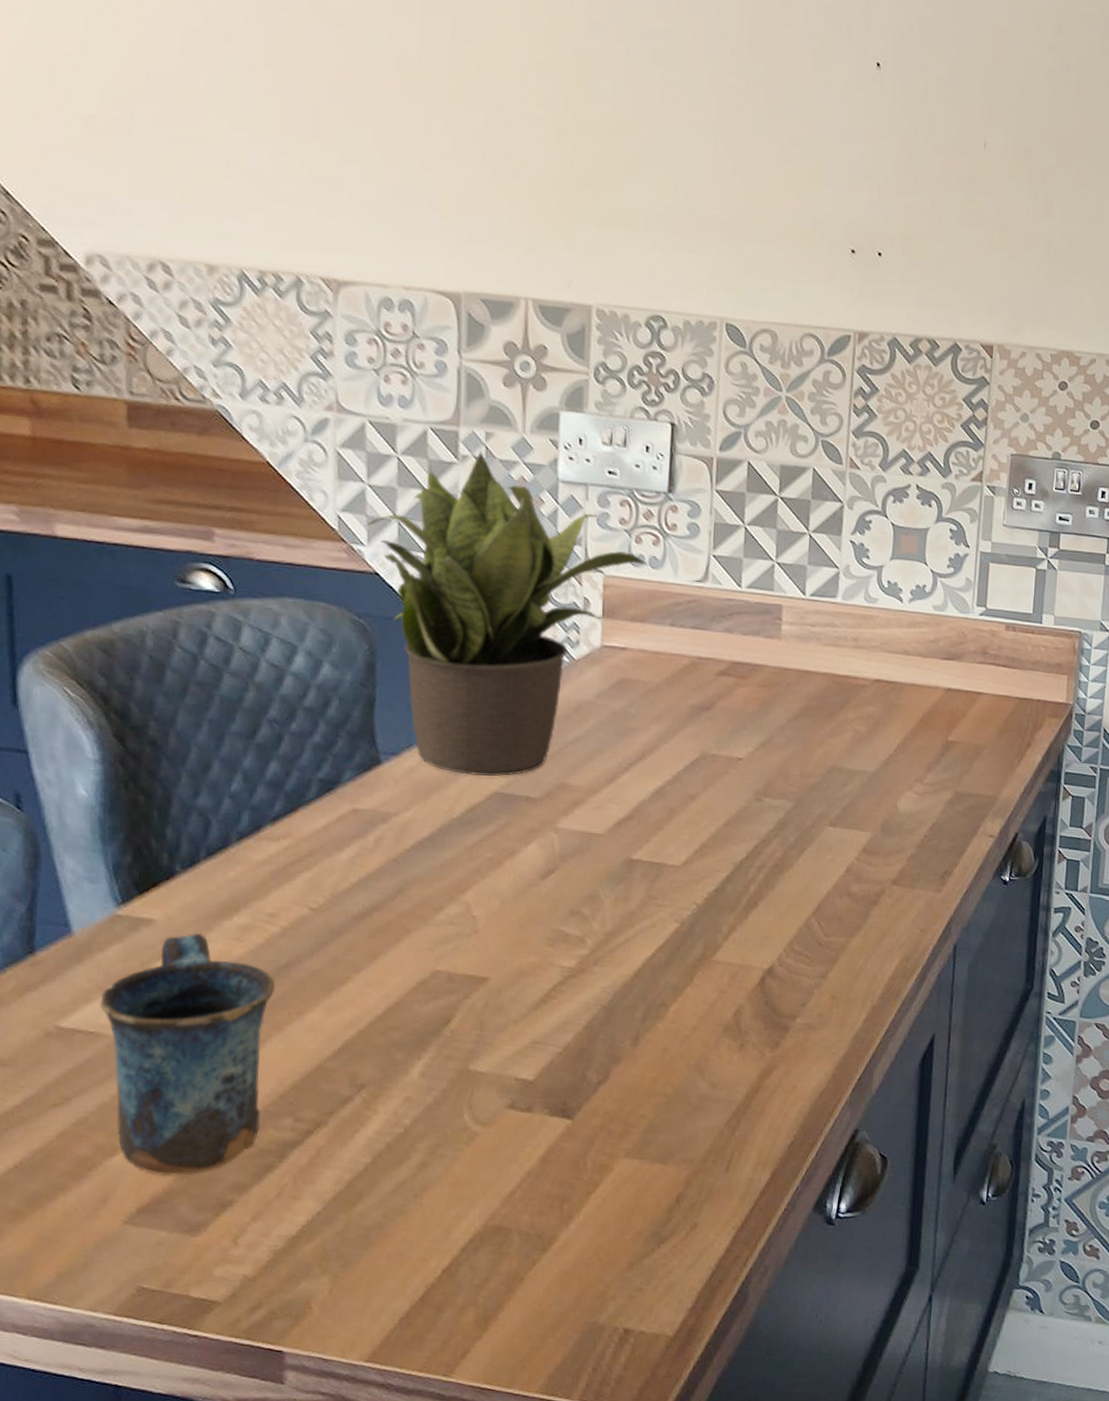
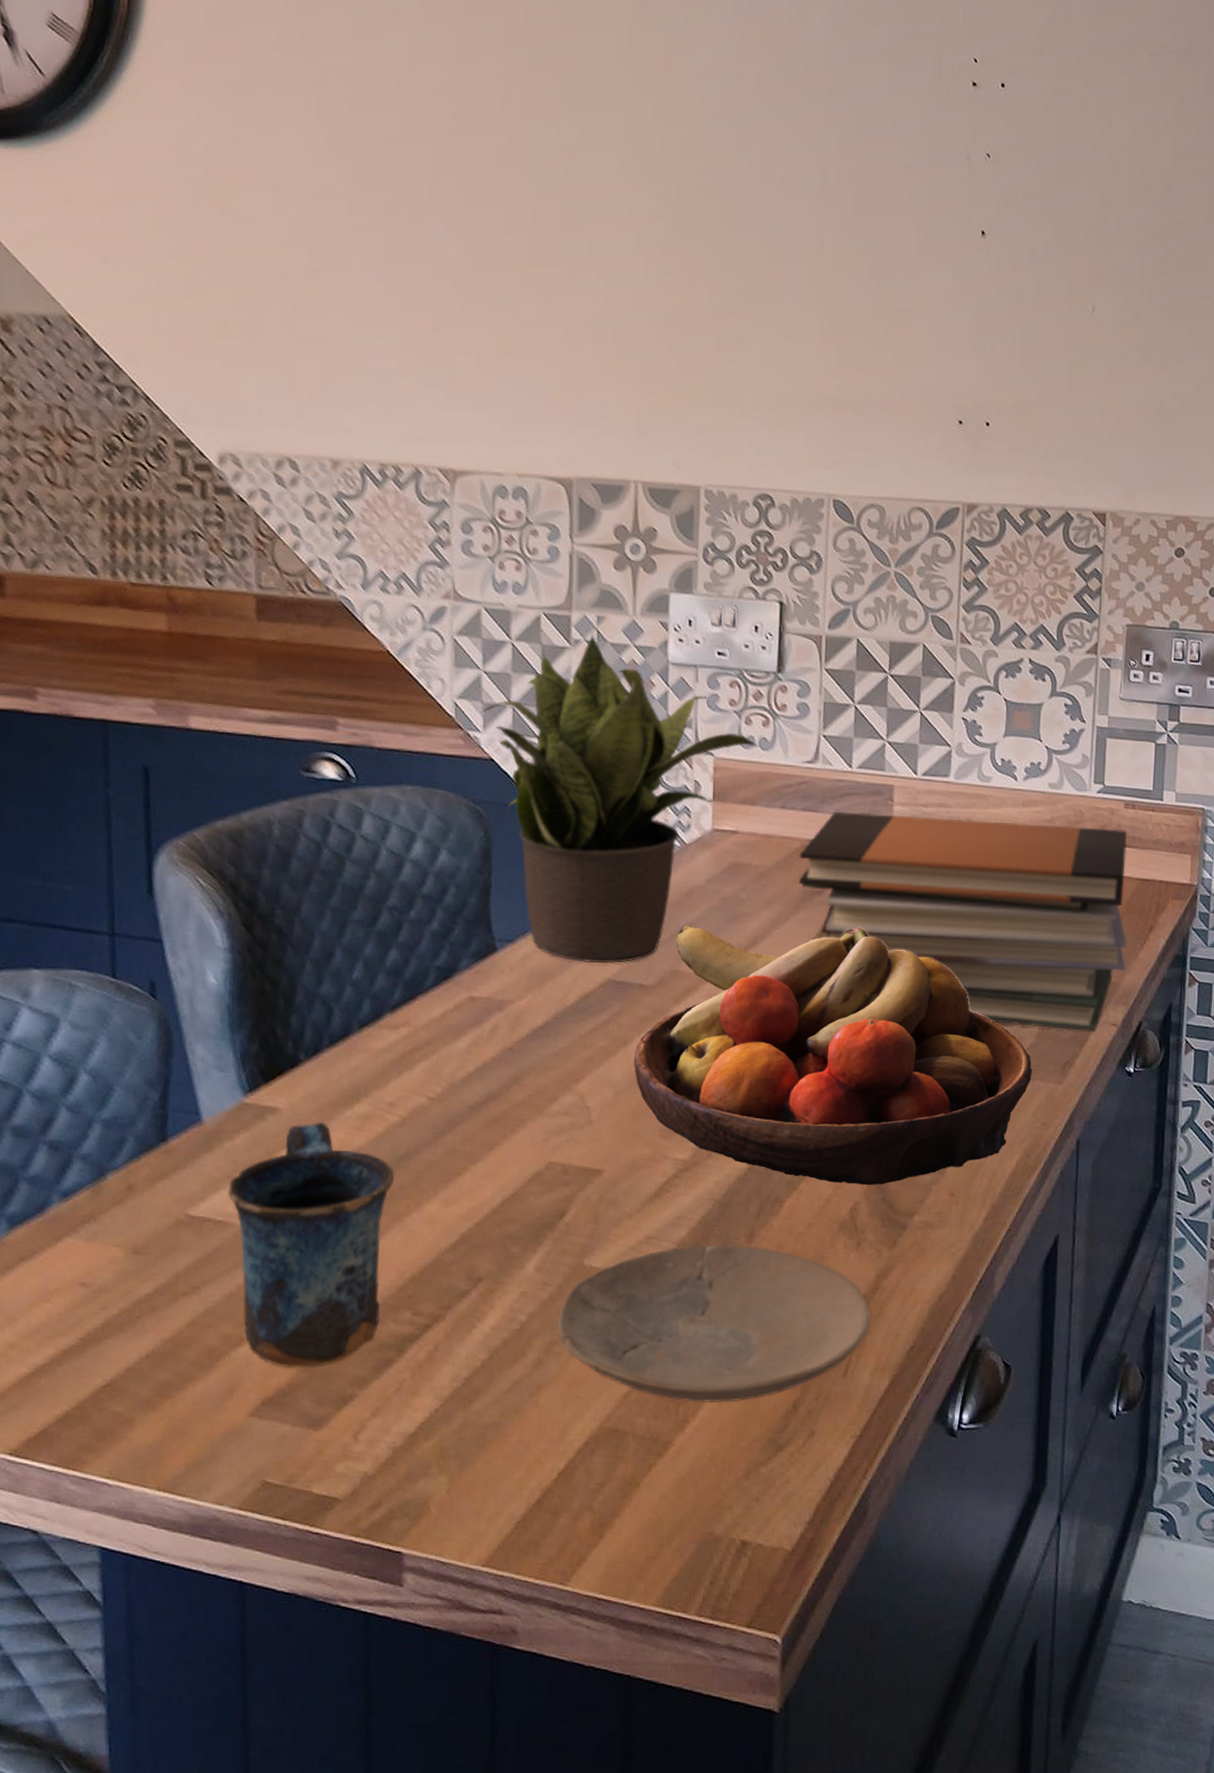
plate: none [441,1048,753,1200] -> present [557,1244,870,1404]
fruit bowl: none [520,740,912,990] -> present [633,926,1032,1186]
book stack: none [686,629,1007,844] -> present [798,811,1127,1033]

